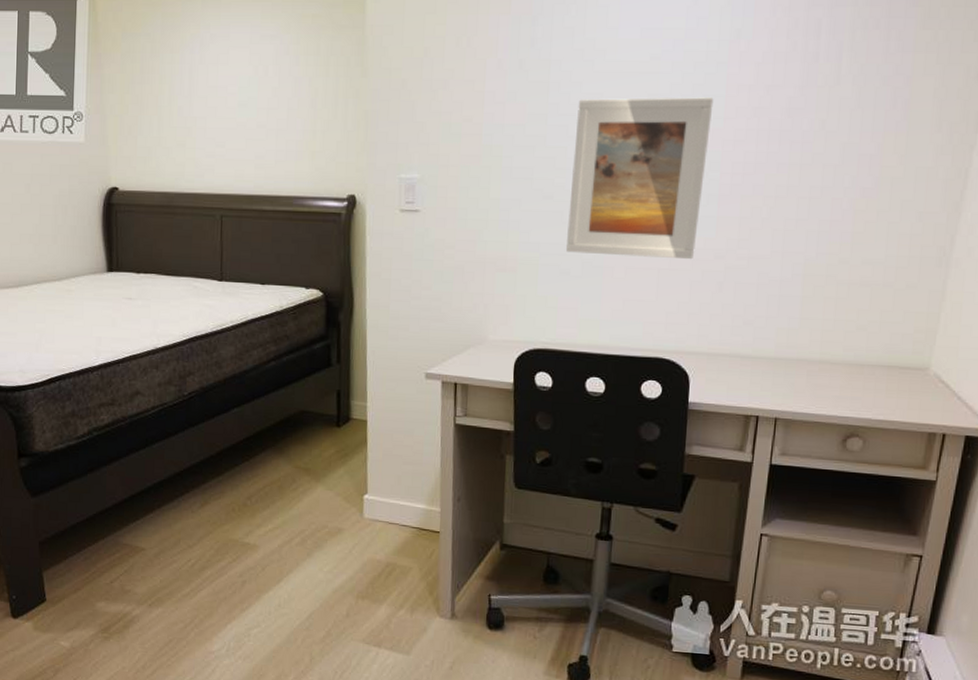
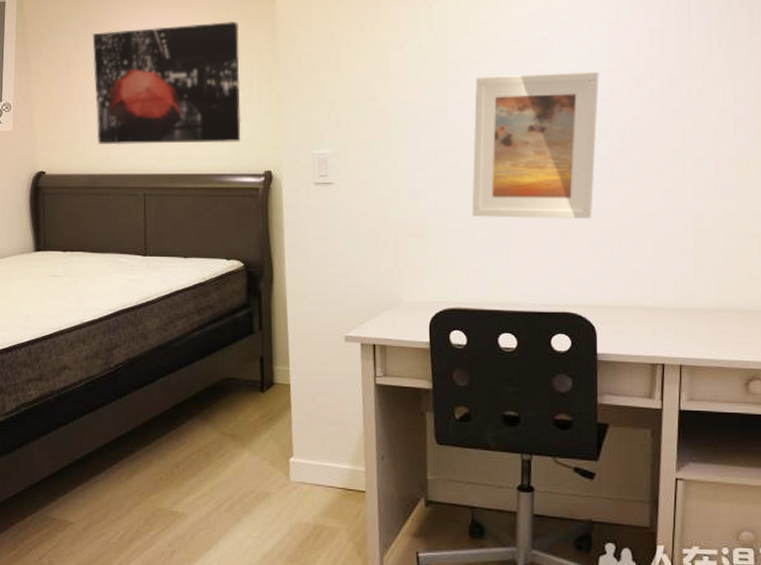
wall art: none [168,28,326,163] -> present [92,21,241,145]

